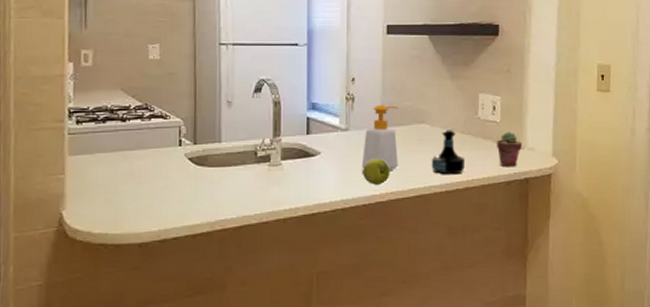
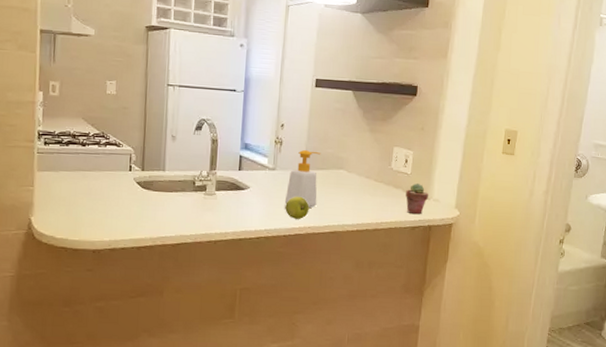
tequila bottle: present [431,130,465,175] -> none [345,177,376,217]

